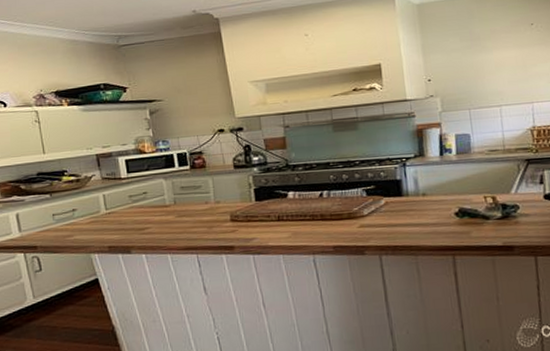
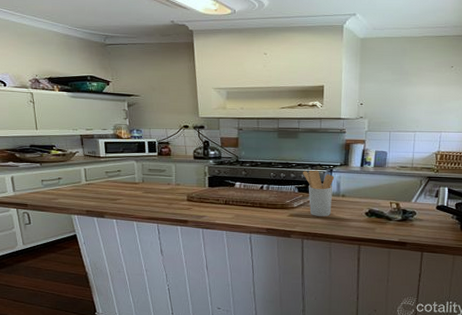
utensil holder: none [368,166,412,224] -> present [302,170,335,217]

